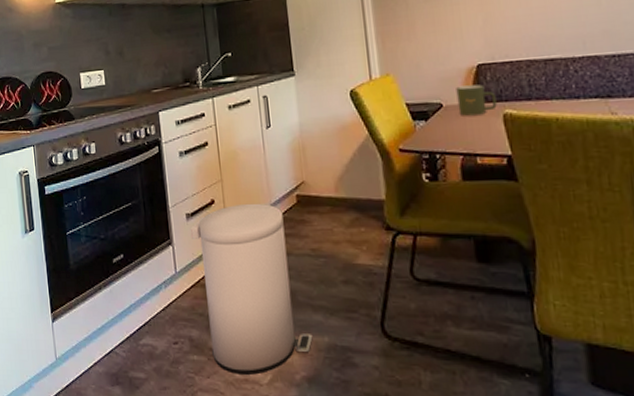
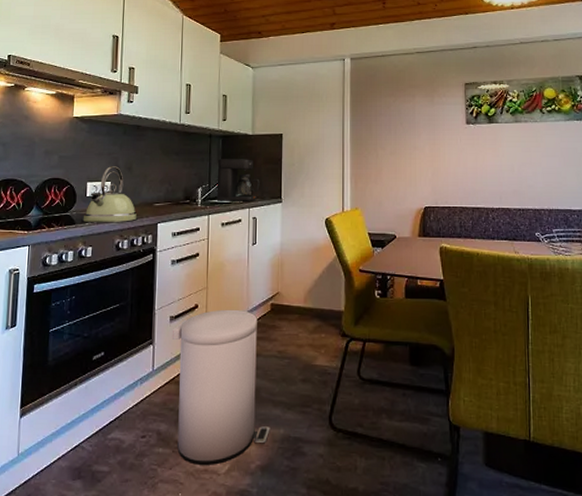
kettle: none [81,52,137,118] -> present [82,166,138,223]
coffee maker: none [215,28,267,81] -> present [216,159,260,201]
mug: present [456,84,497,118] -> none [407,223,436,248]

